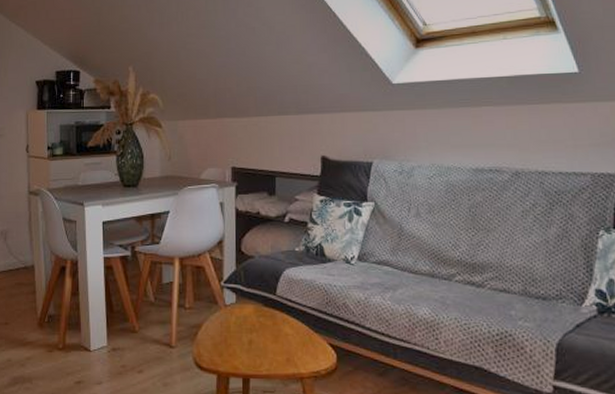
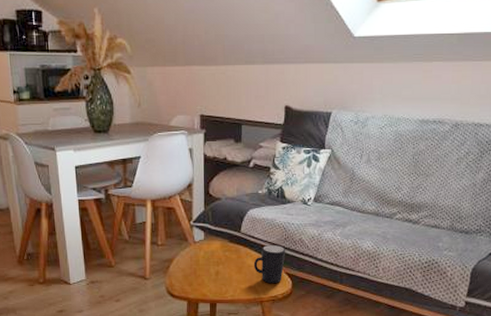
mug: none [291,309,328,356] -> present [253,244,286,283]

